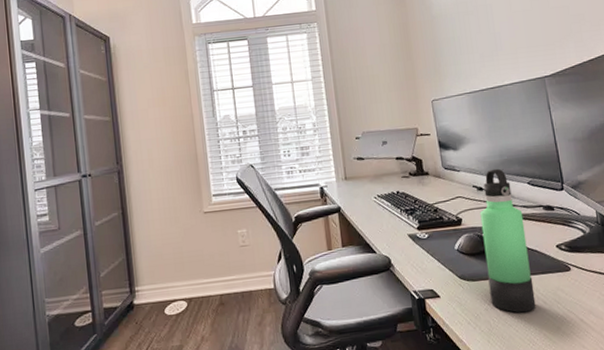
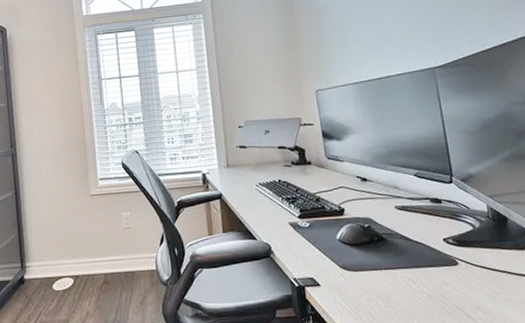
thermos bottle: present [480,168,536,313] -> none [363,159,420,305]

